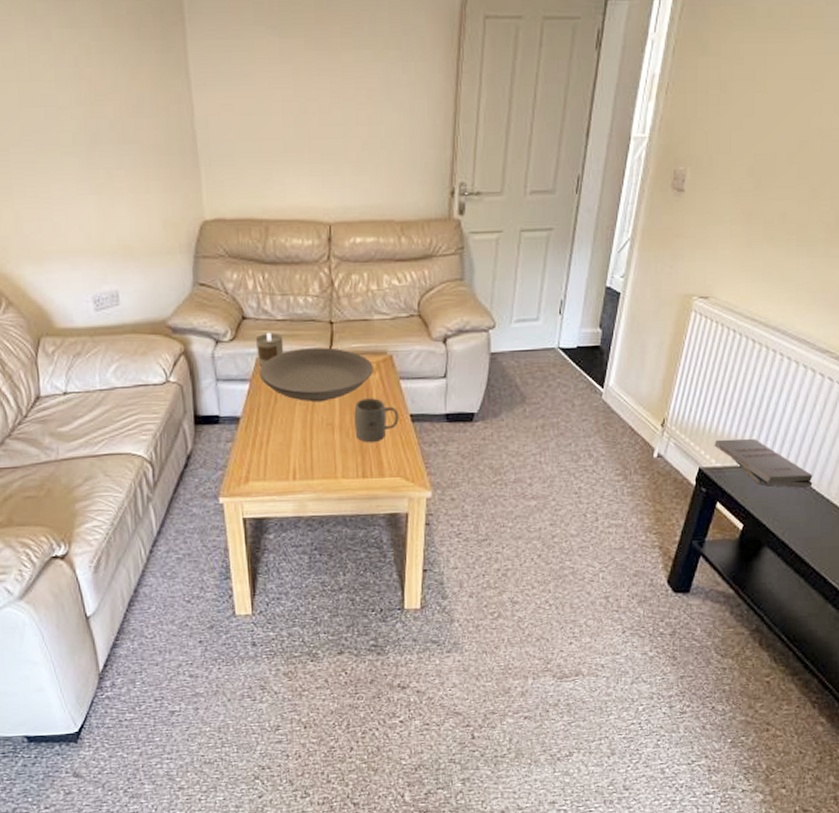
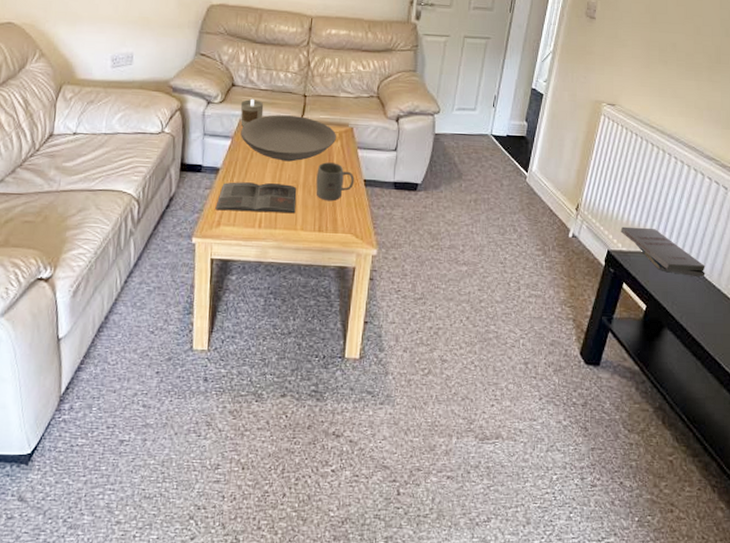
magazine: none [240,428,334,465] -> present [215,182,297,213]

